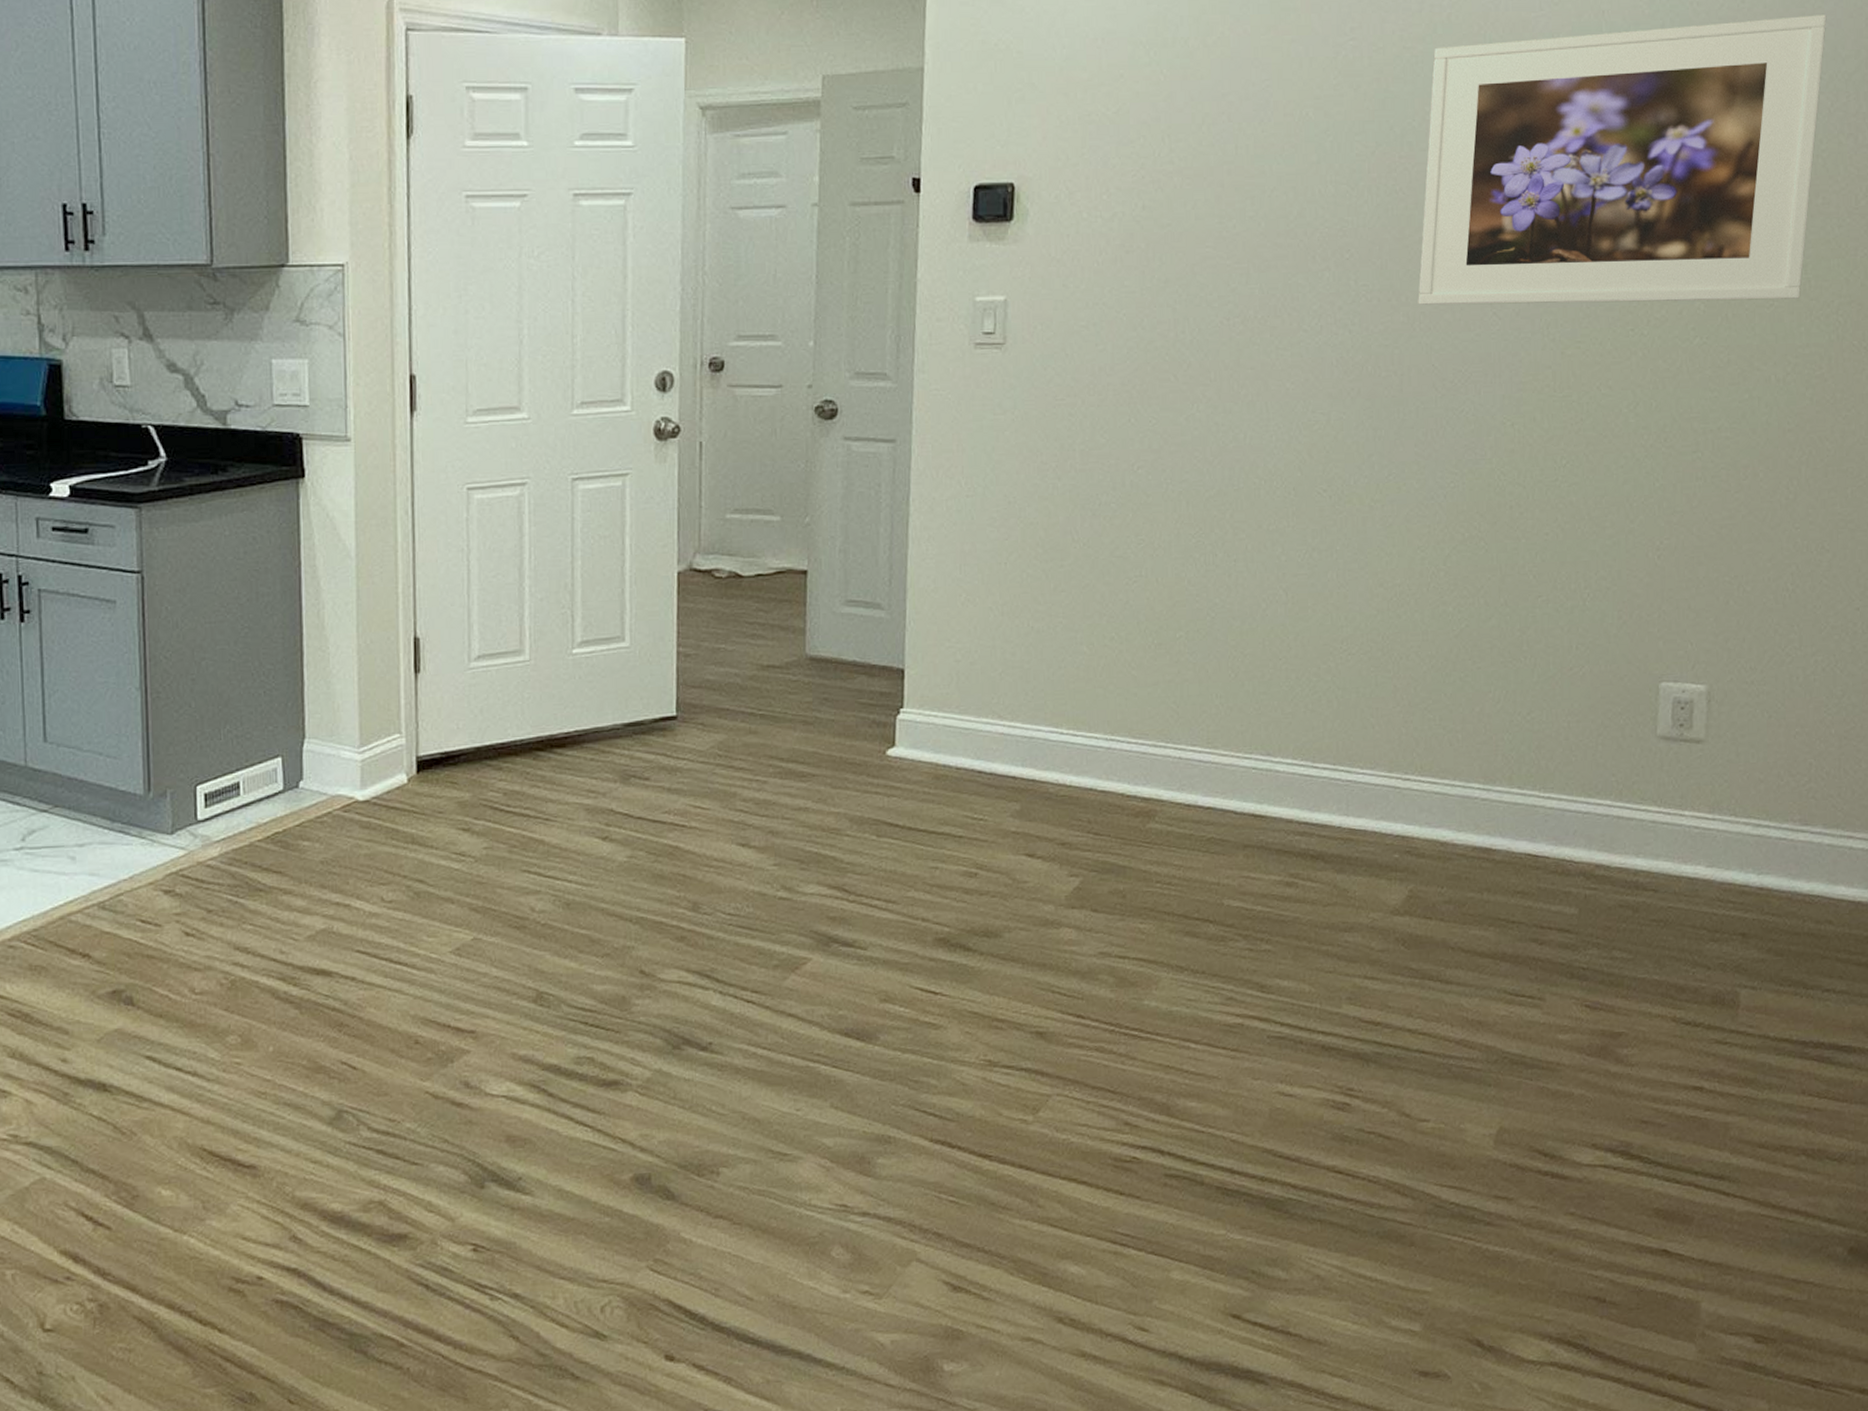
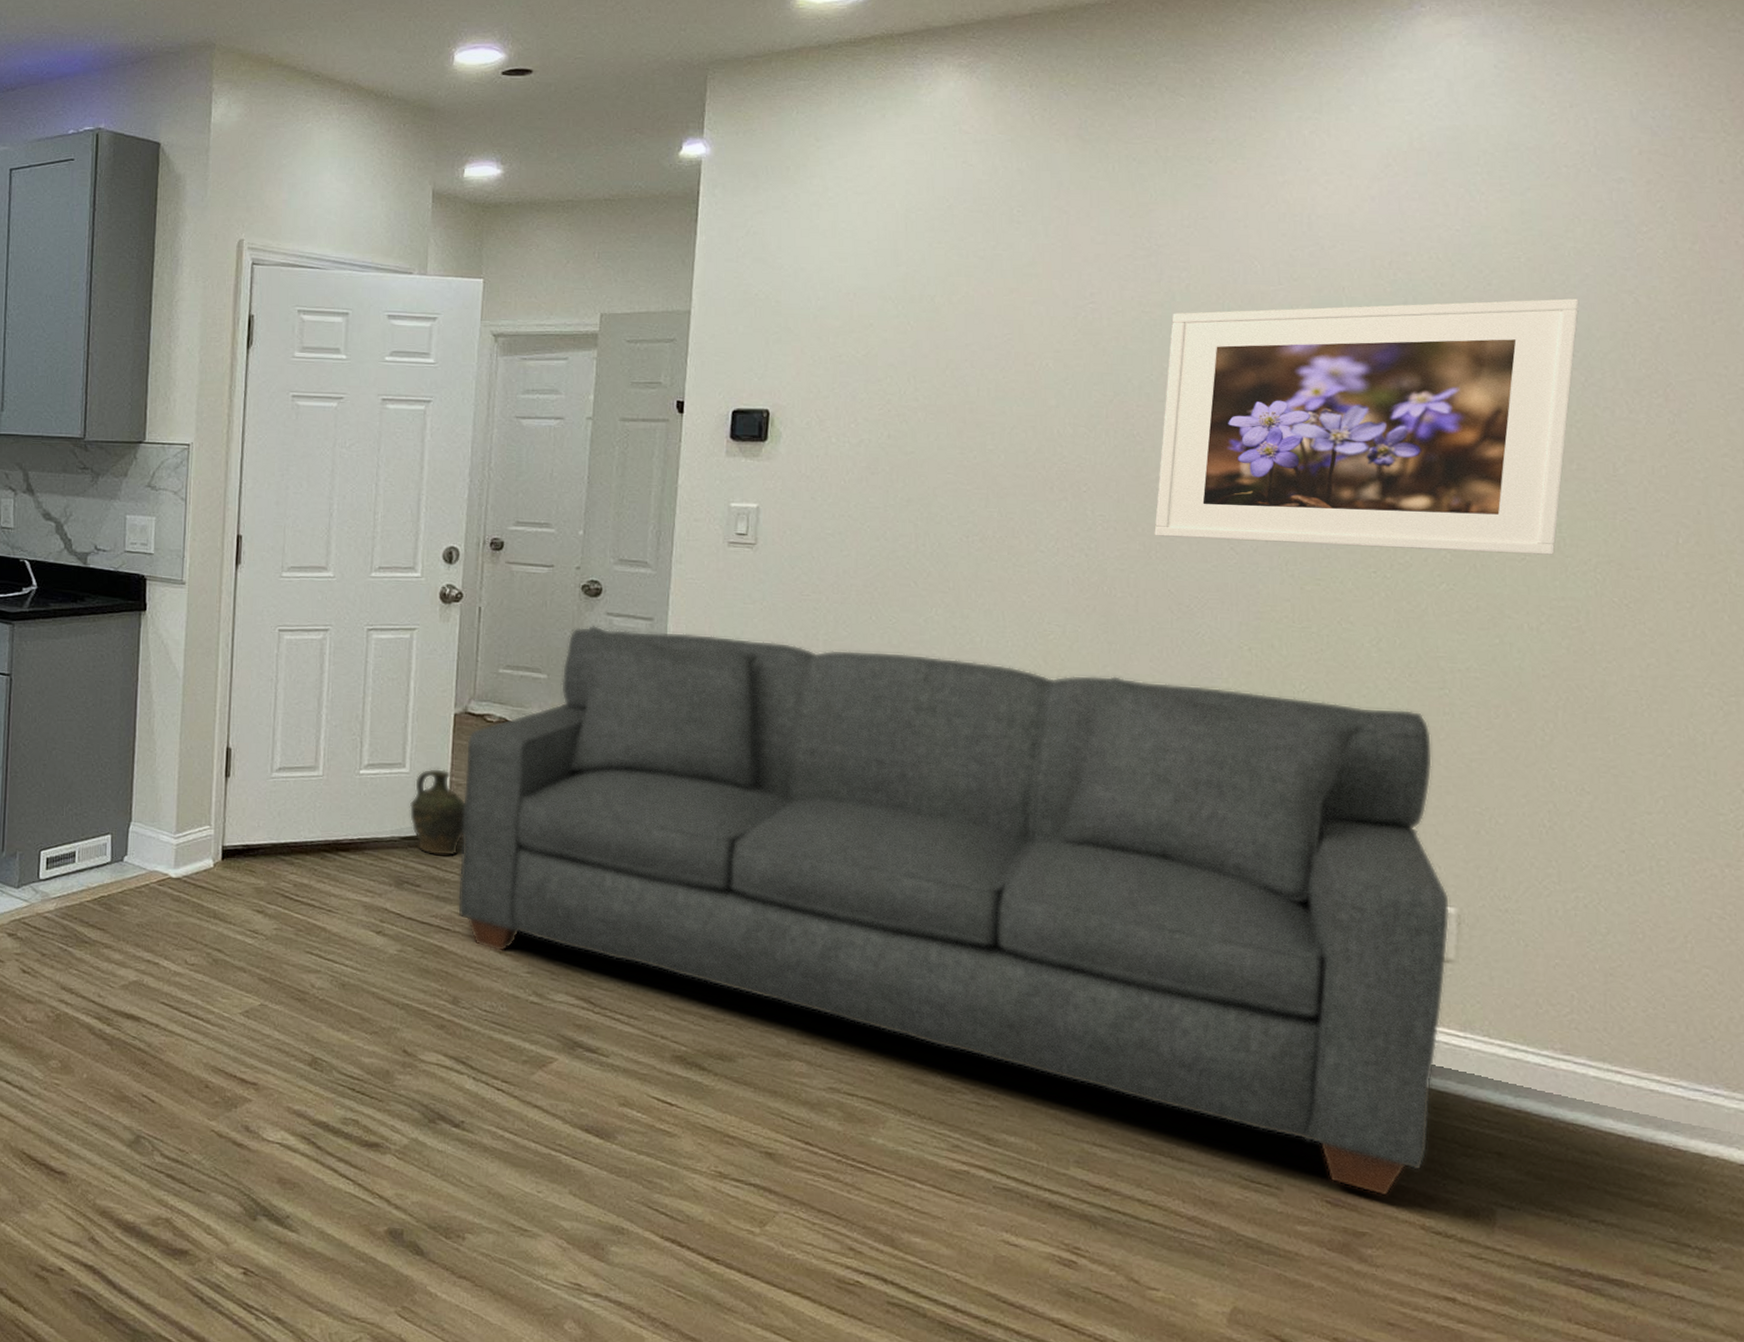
ceramic jug: none [631,638,696,742] -> present [409,768,465,857]
sofa: none [691,452,1701,993] -> present [457,624,1450,1196]

